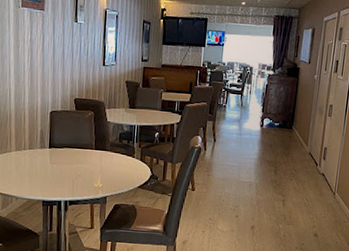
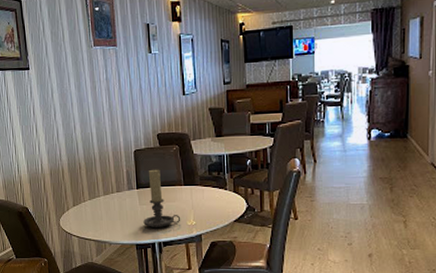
candle holder: none [52,131,89,188] -> present [143,169,181,229]

